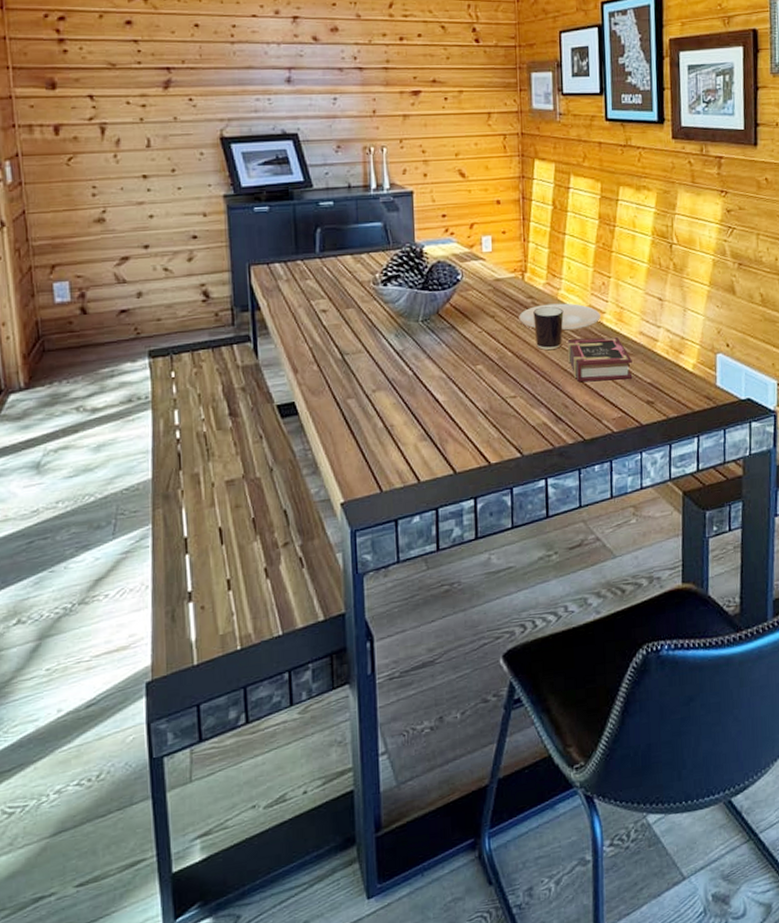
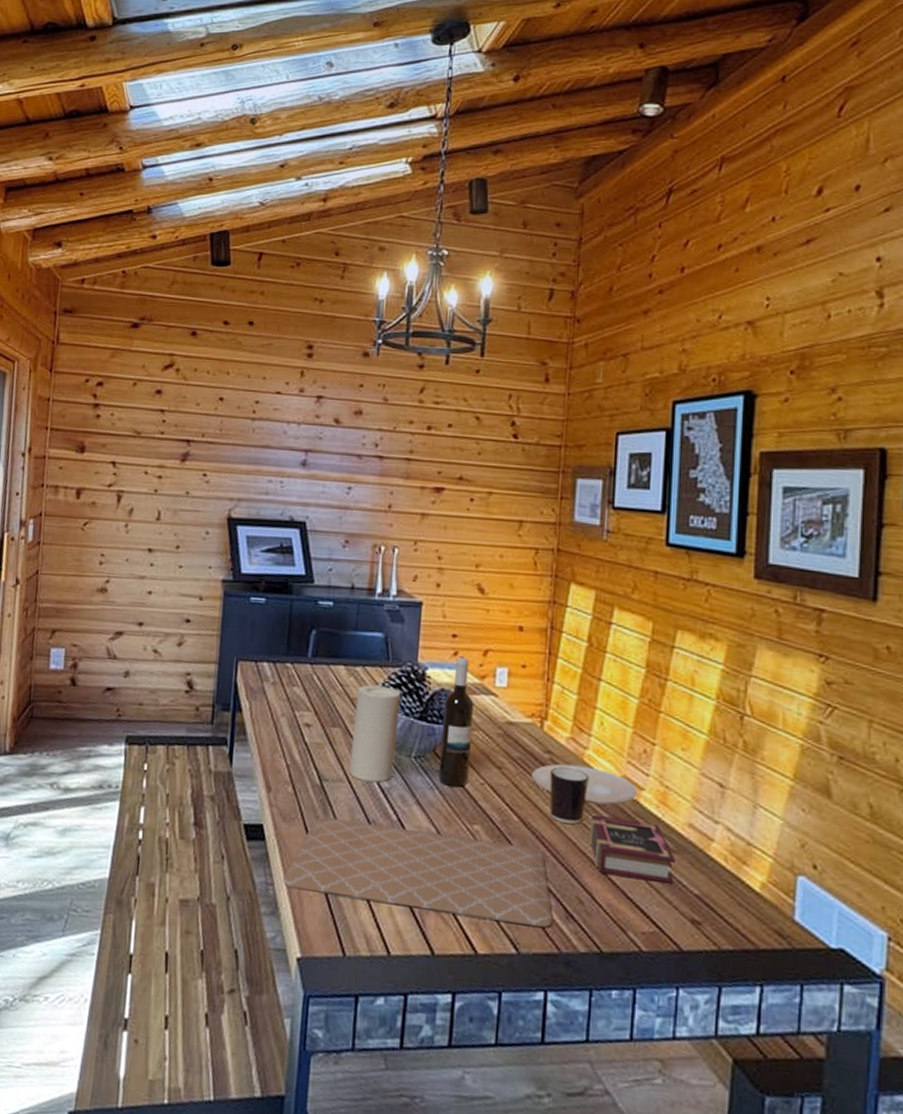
placemat: none [319,373,546,449] -> present [283,817,553,929]
candle: none [365,266,405,349] -> present [349,684,401,783]
wine bottle: none [441,232,469,339] -> present [438,656,475,788]

